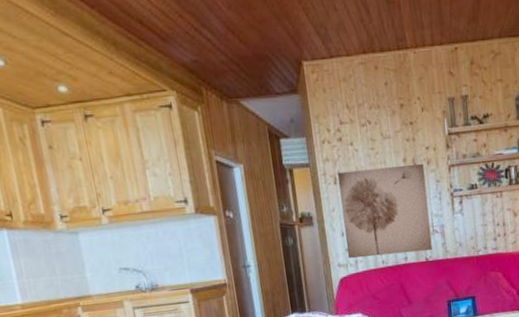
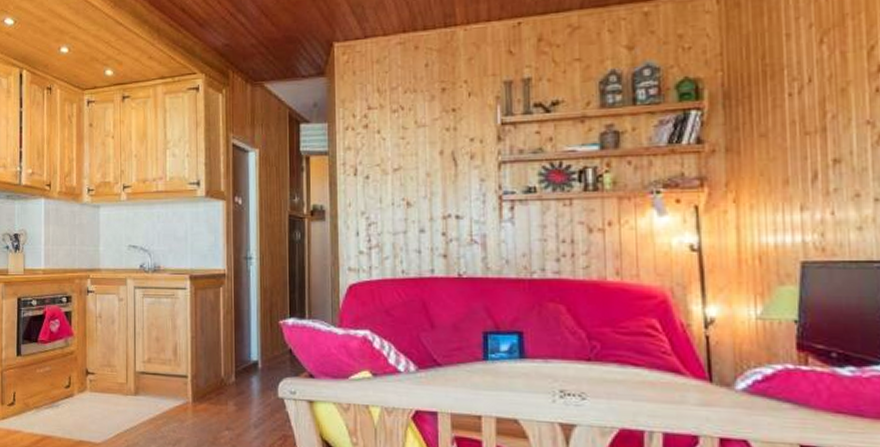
wall art: present [337,163,433,259] -> none [358,157,468,264]

